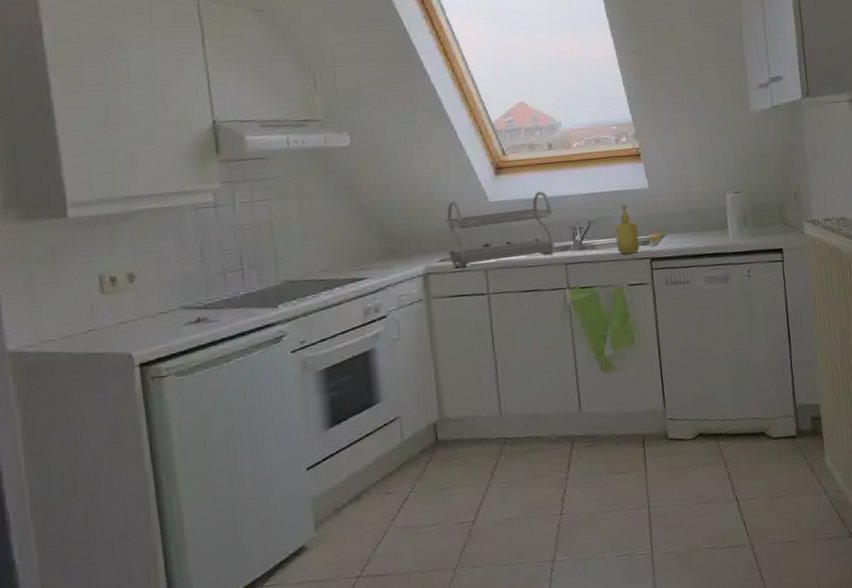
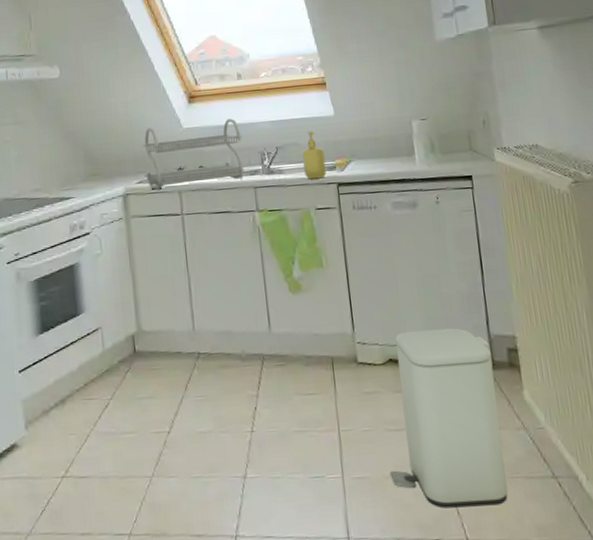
pedal bin: none [697,399,808,575] -> present [389,328,508,508]

